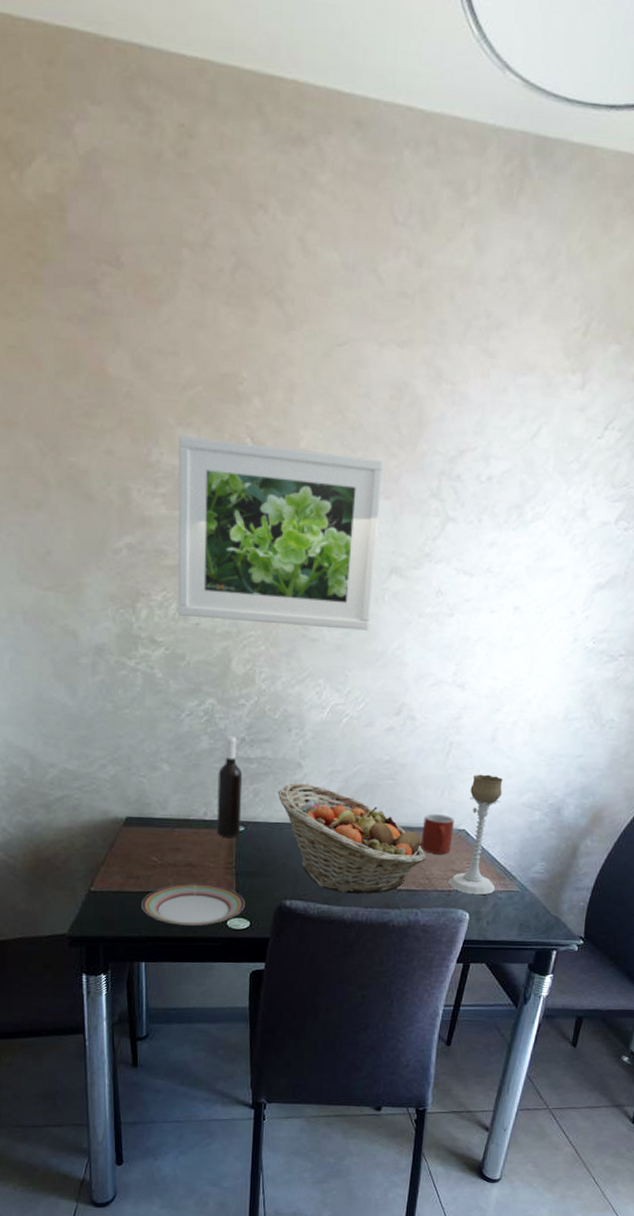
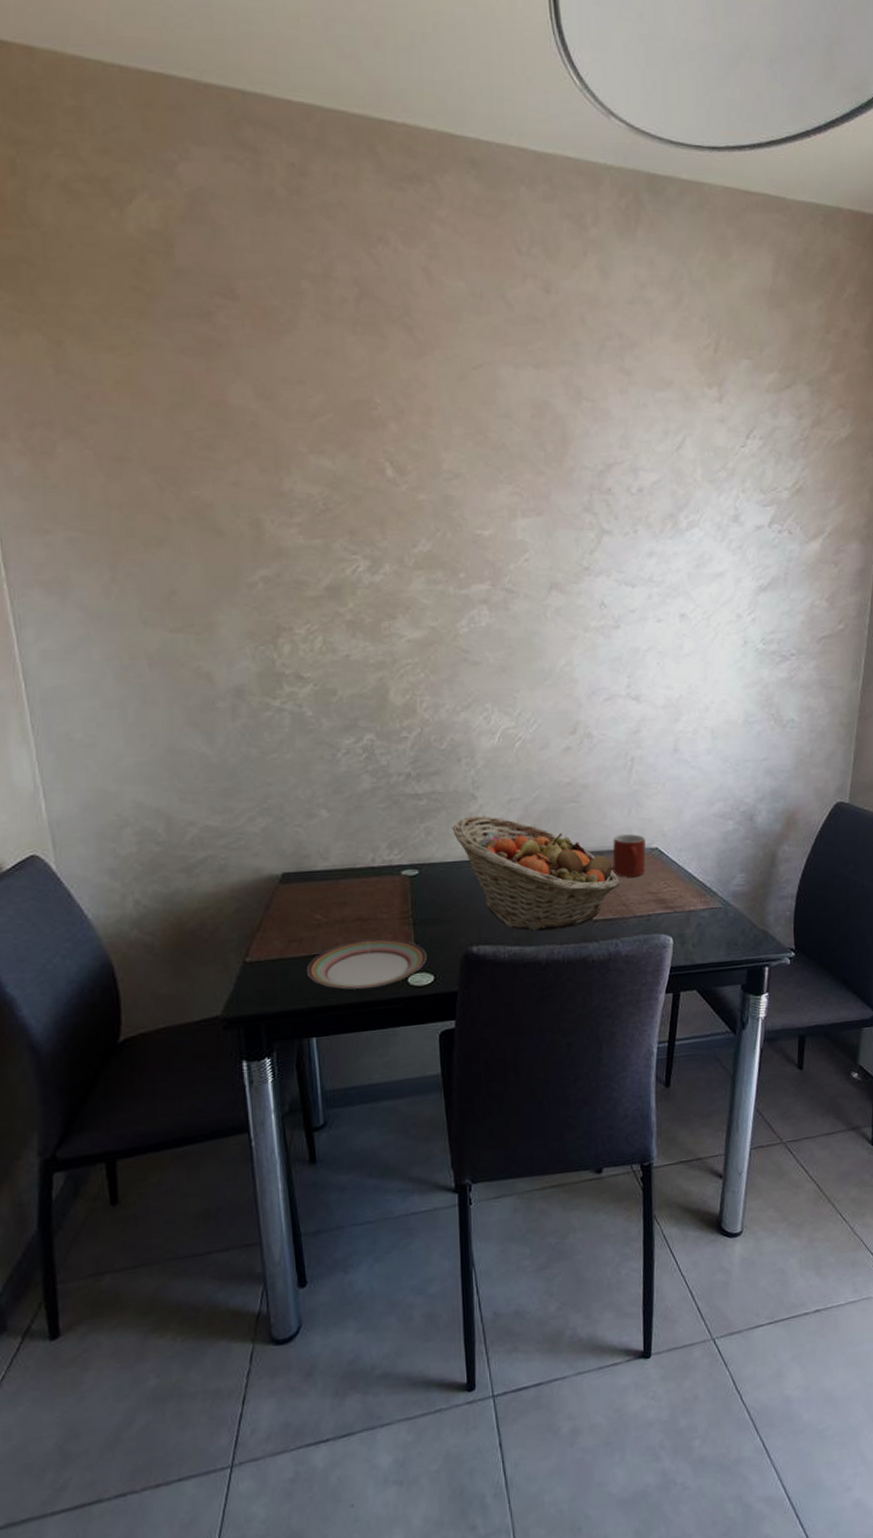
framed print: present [177,436,384,631] -> none [313,463,534,650]
wine bottle: present [216,735,243,837] -> none [384,771,415,884]
candle holder: present [448,774,503,895] -> none [647,787,697,917]

